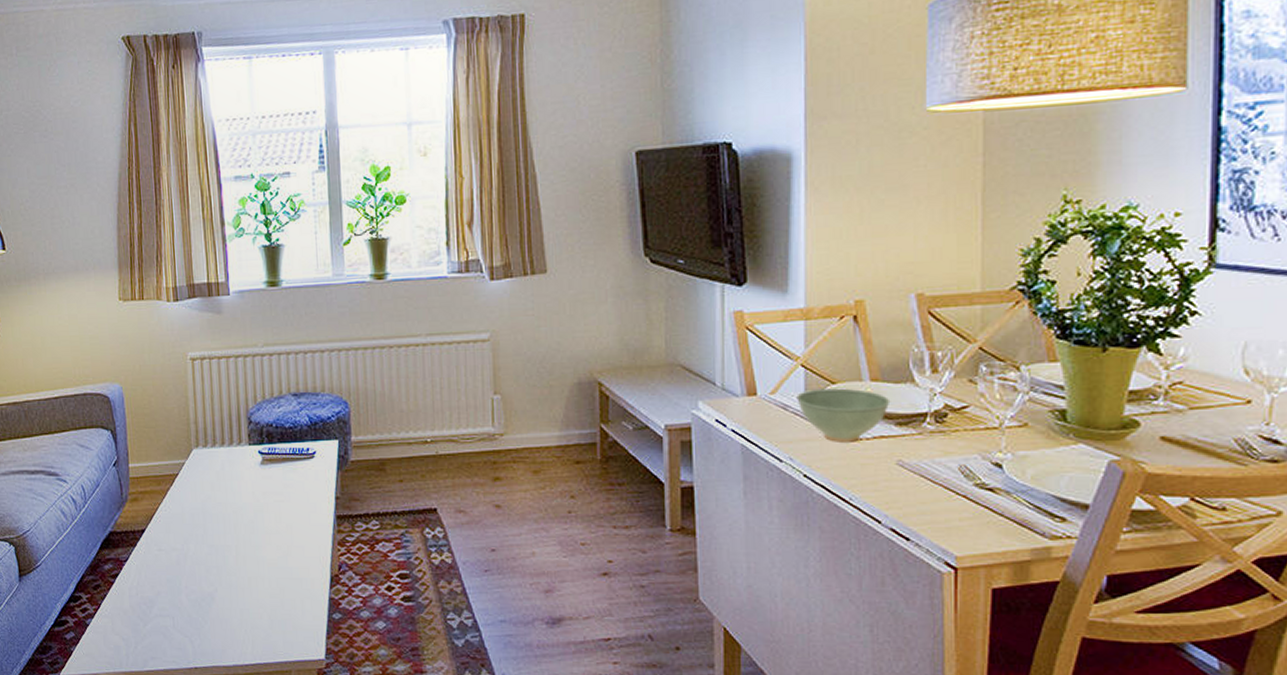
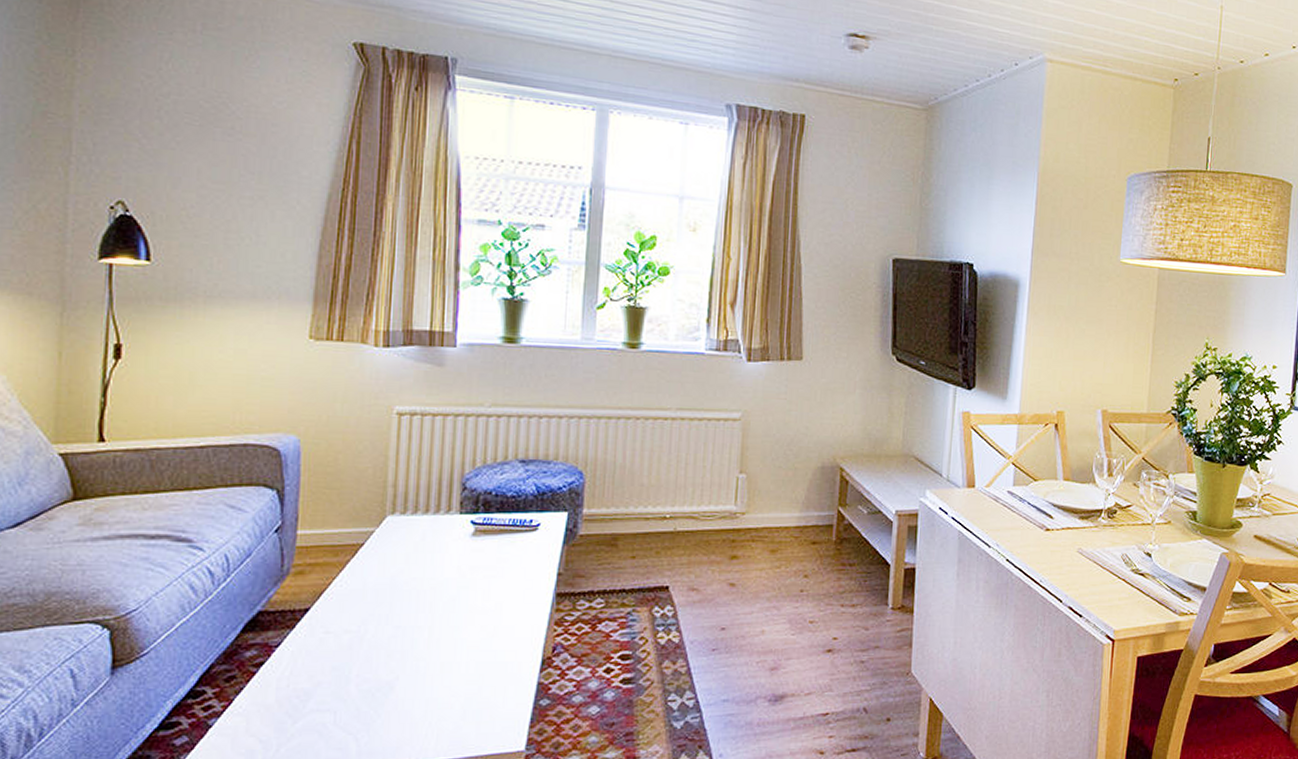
bowl: present [797,388,891,442] -> none [1006,484,1077,532]

